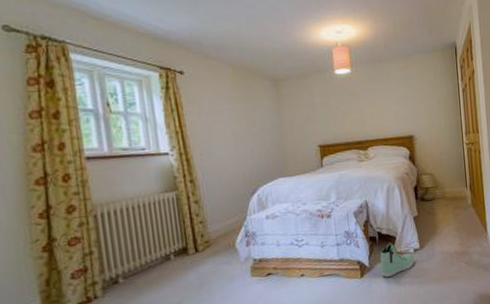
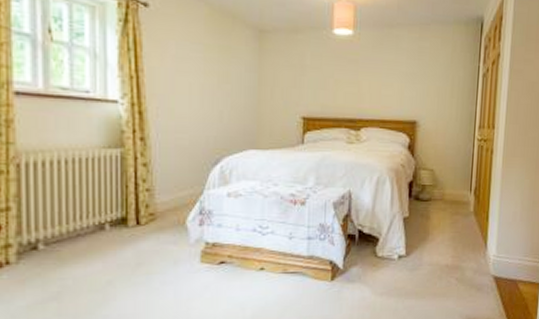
sneaker: present [380,242,415,277] -> none [355,244,398,284]

